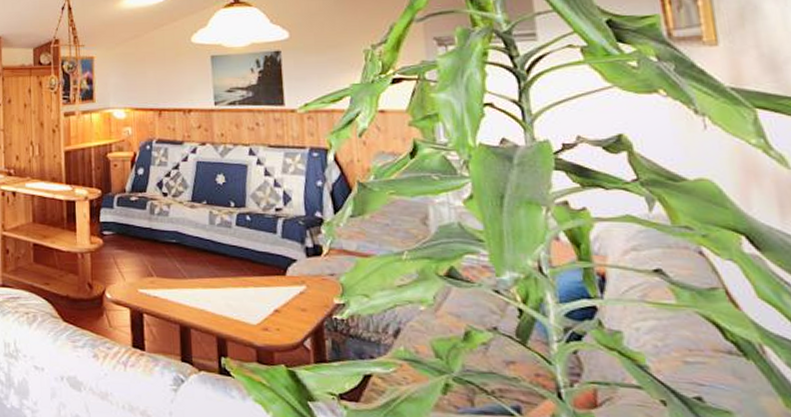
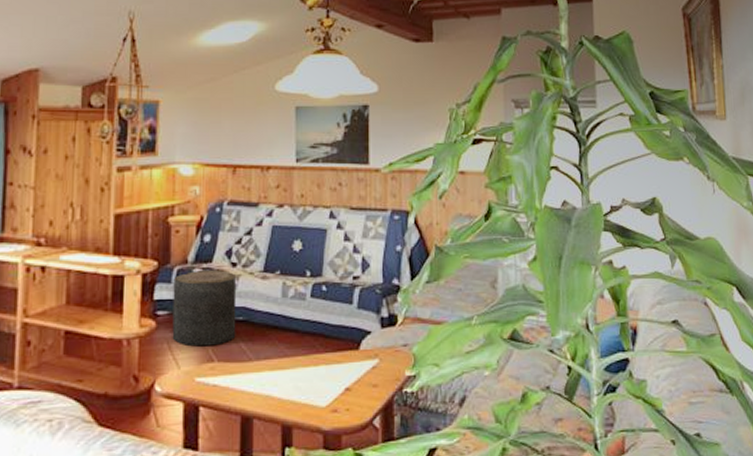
stool: none [115,199,171,263] -> present [172,270,237,347]

